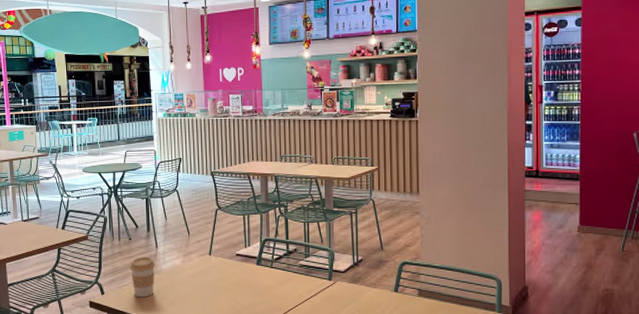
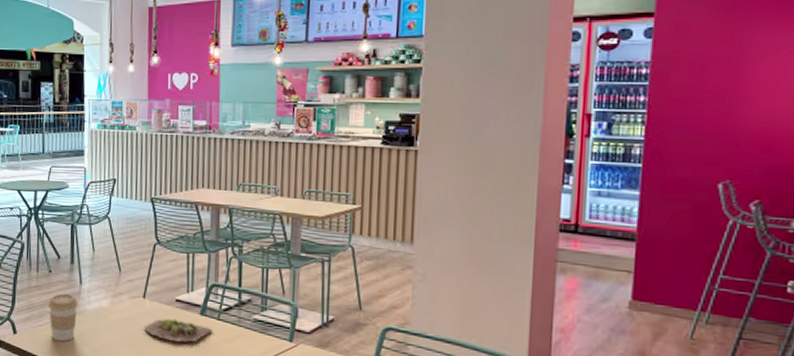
succulent plant: none [212,270,267,288] -> present [144,318,212,343]

